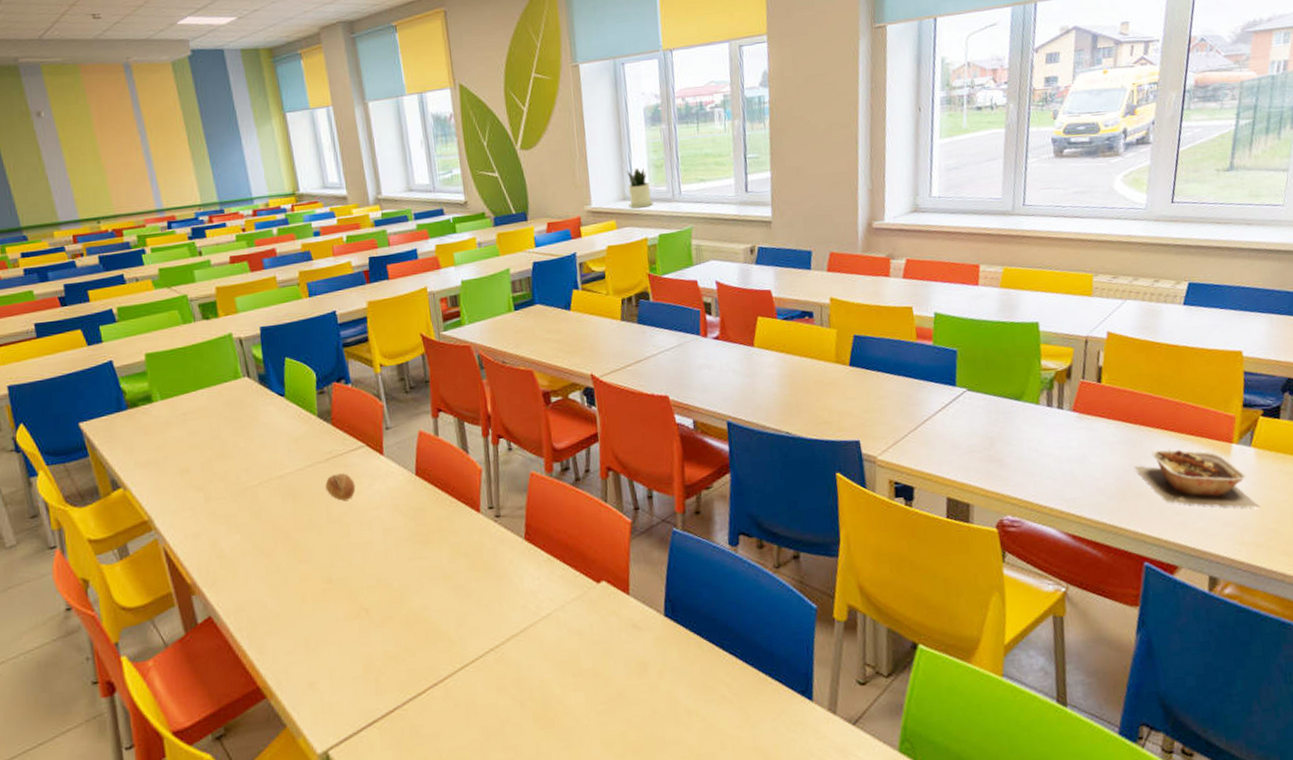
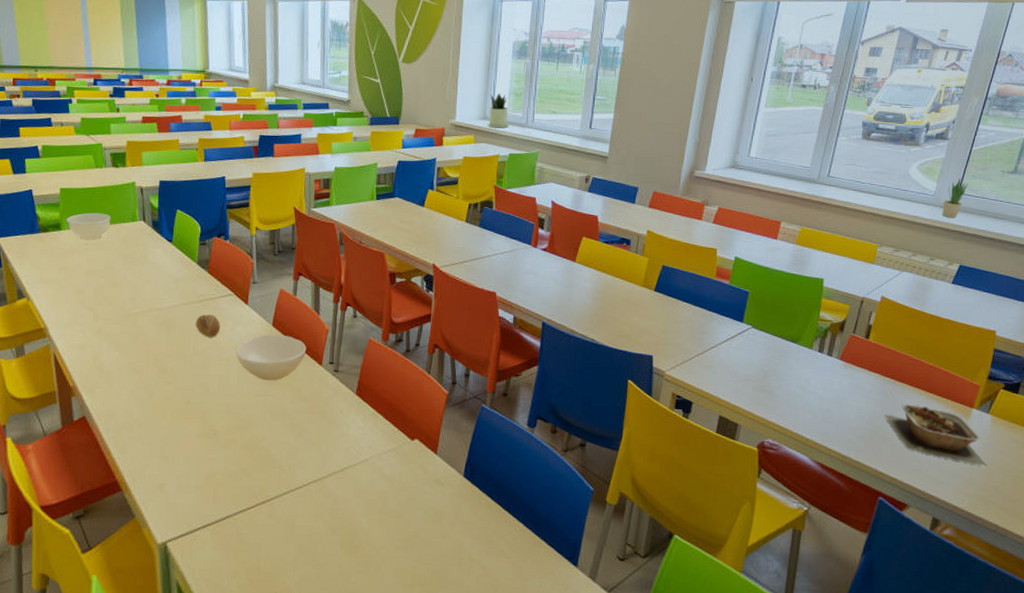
soup bowl: none [157,375,210,410] -> present [66,212,111,240]
soup bowl: none [377,483,460,541] -> present [235,334,307,381]
potted plant: none [1158,185,1181,232] -> present [942,178,968,218]

